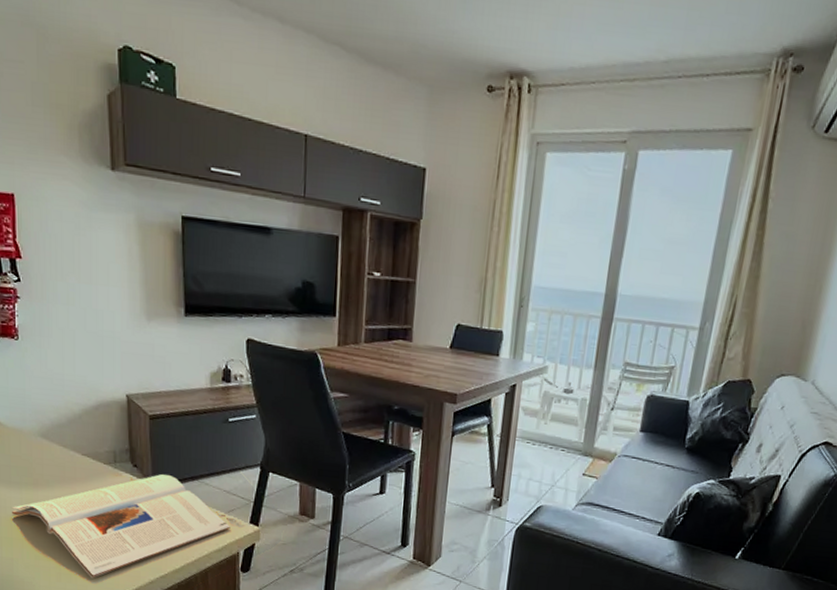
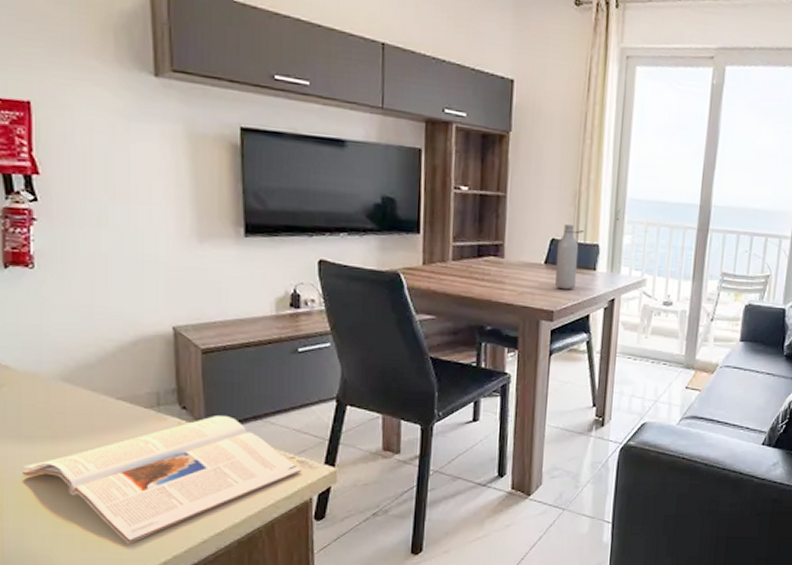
water bottle: none [459,311,489,375] -> present [554,224,585,290]

